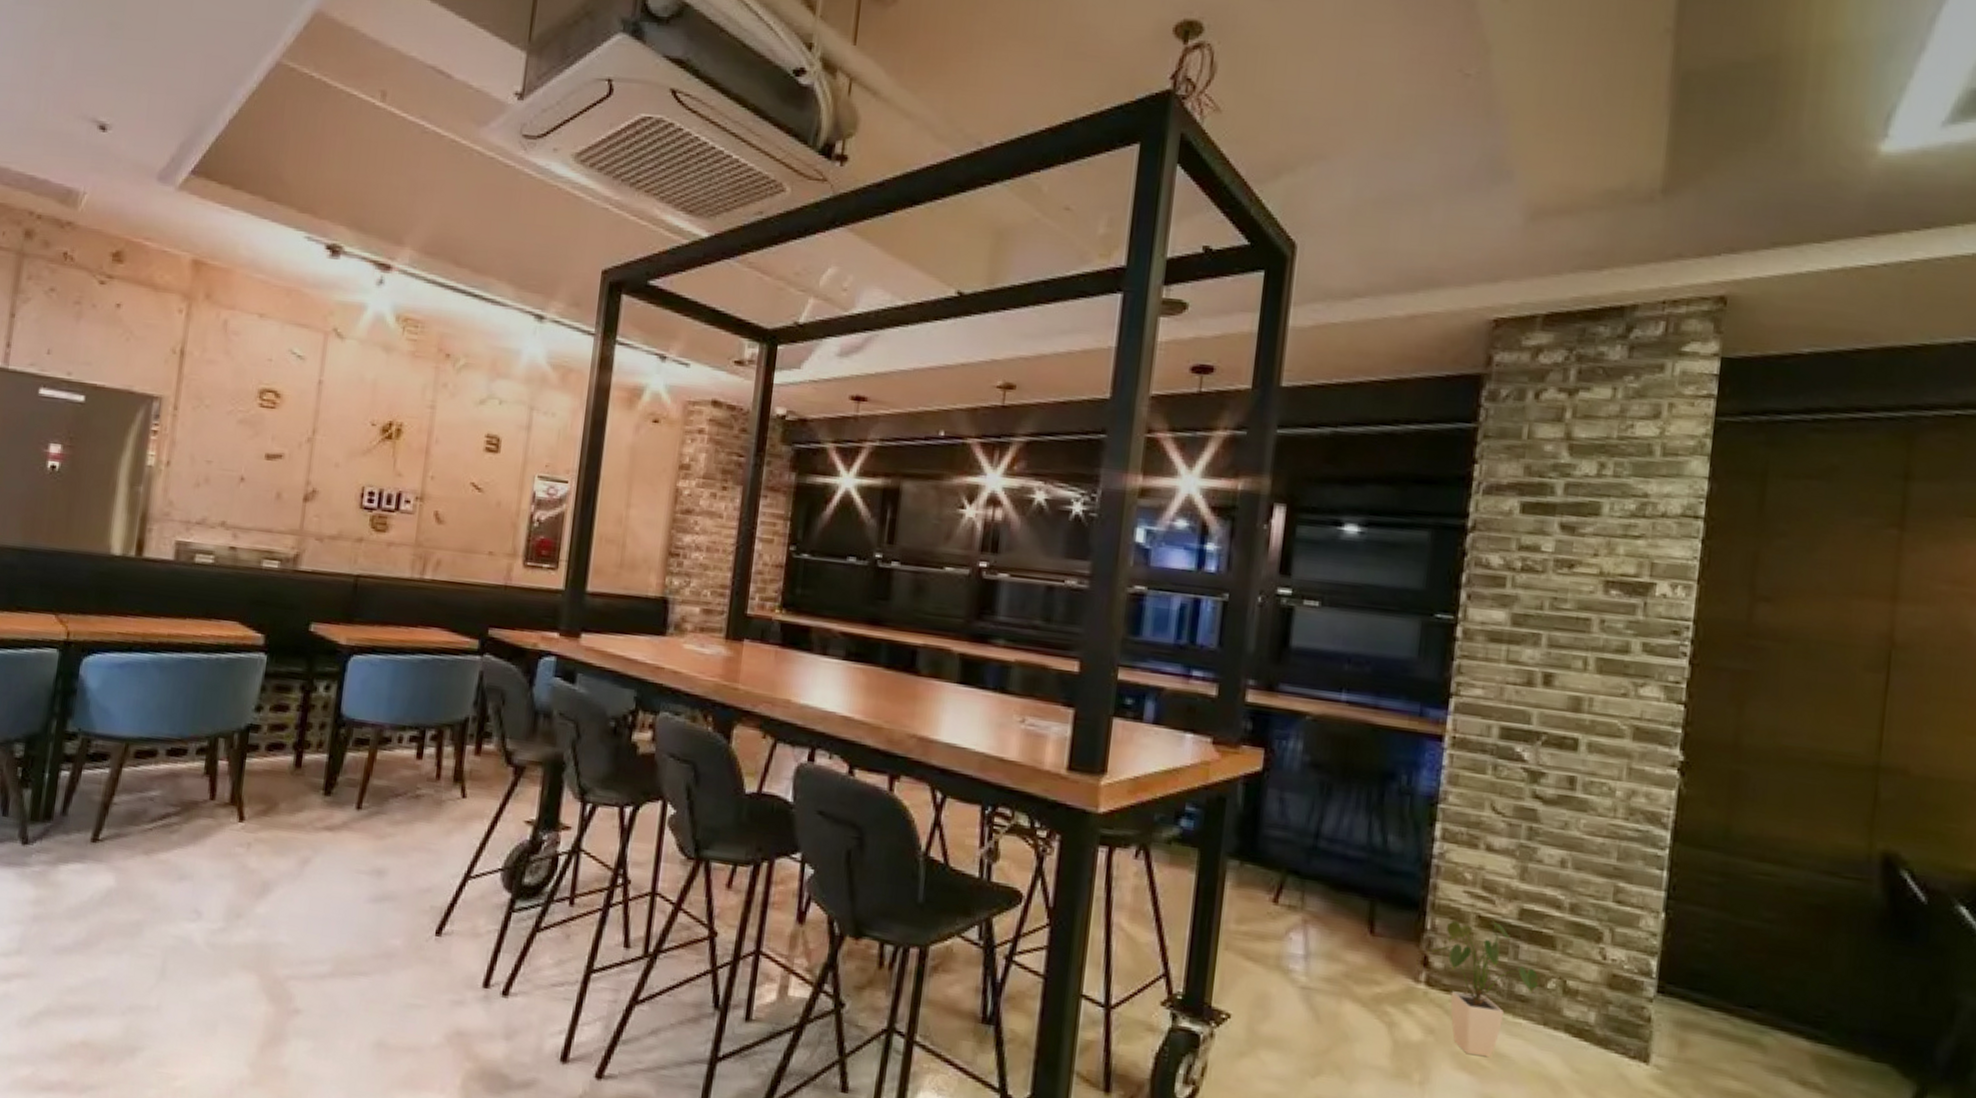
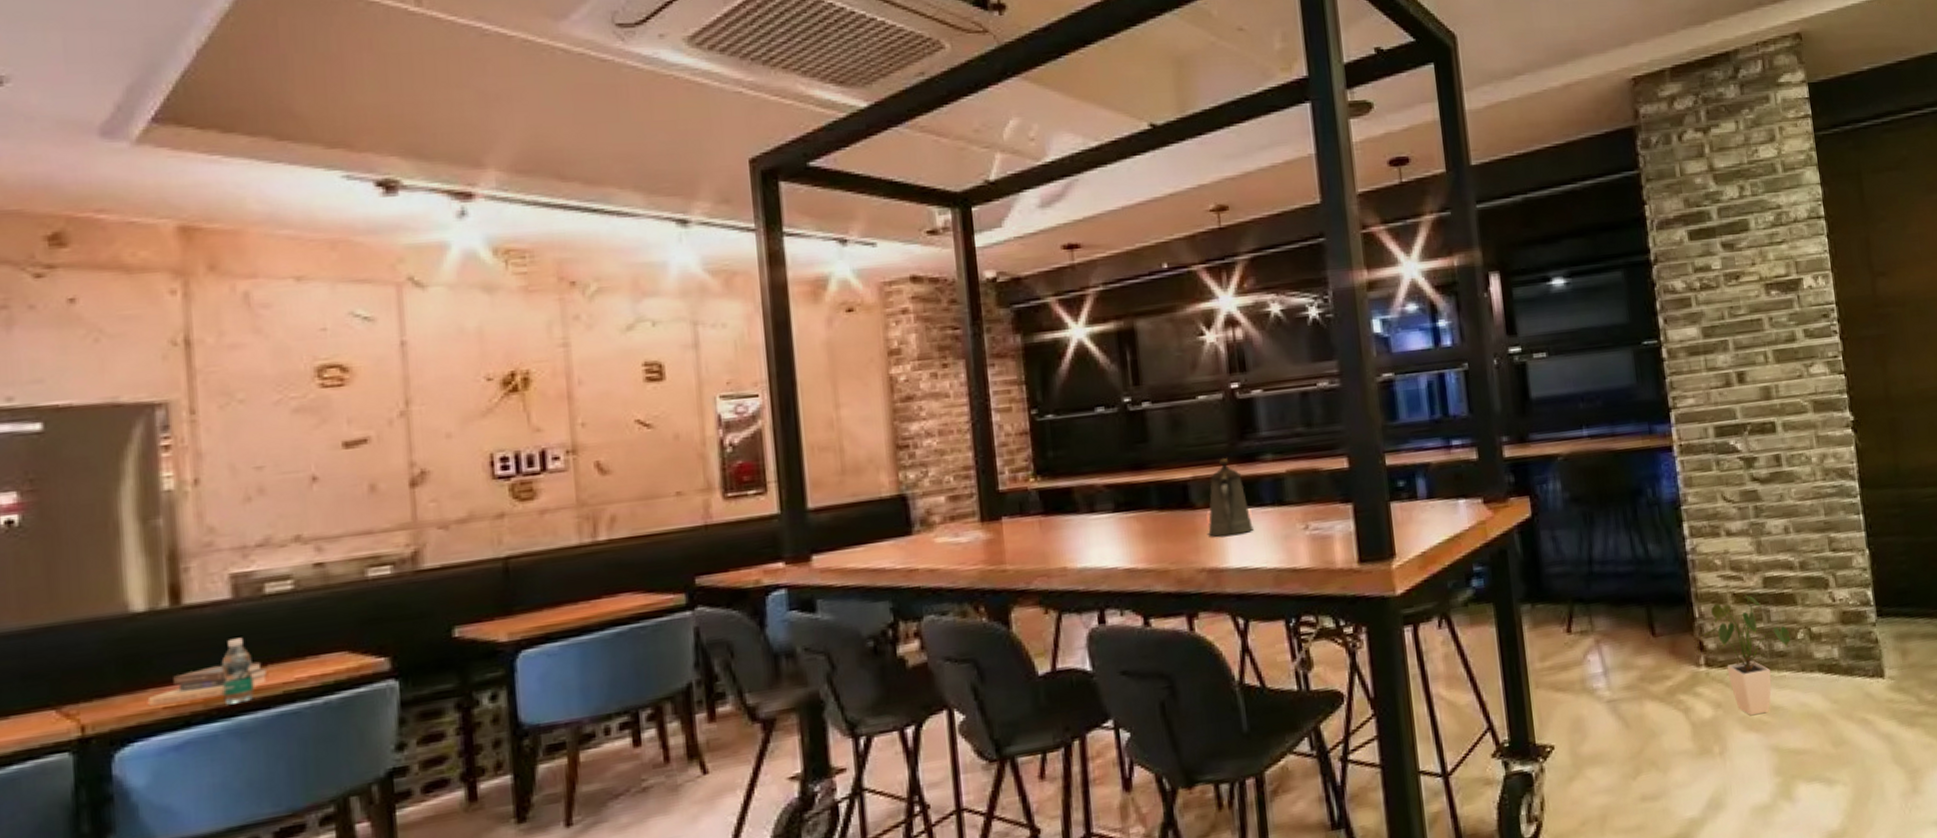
books: none [109,609,186,635] -> present [147,661,268,707]
bottle: none [155,591,178,644] -> present [221,637,255,705]
coffee pot: none [926,632,971,712] -> present [1208,457,1253,537]

